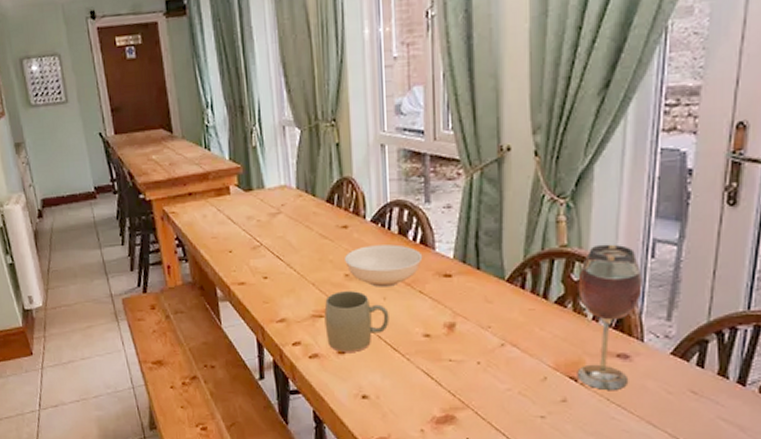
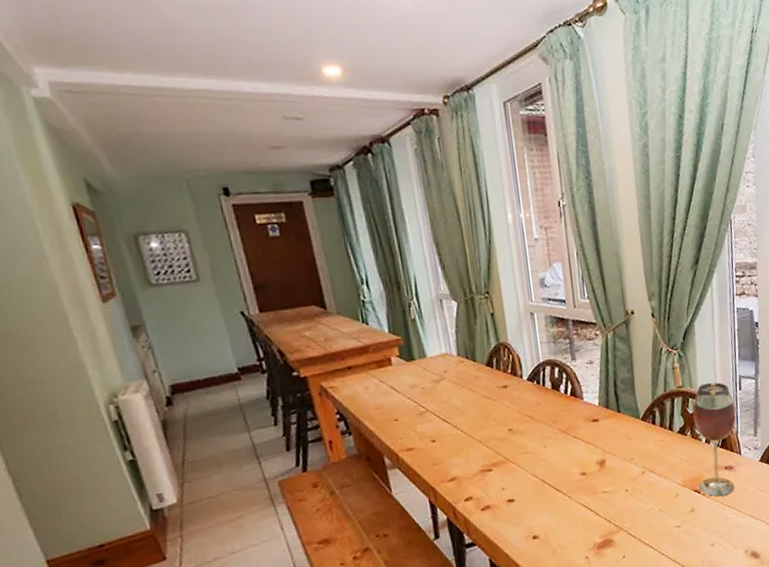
mug: present [324,291,390,352] -> none [491,443,551,500]
bowl: present [344,244,423,287] -> none [506,398,574,437]

